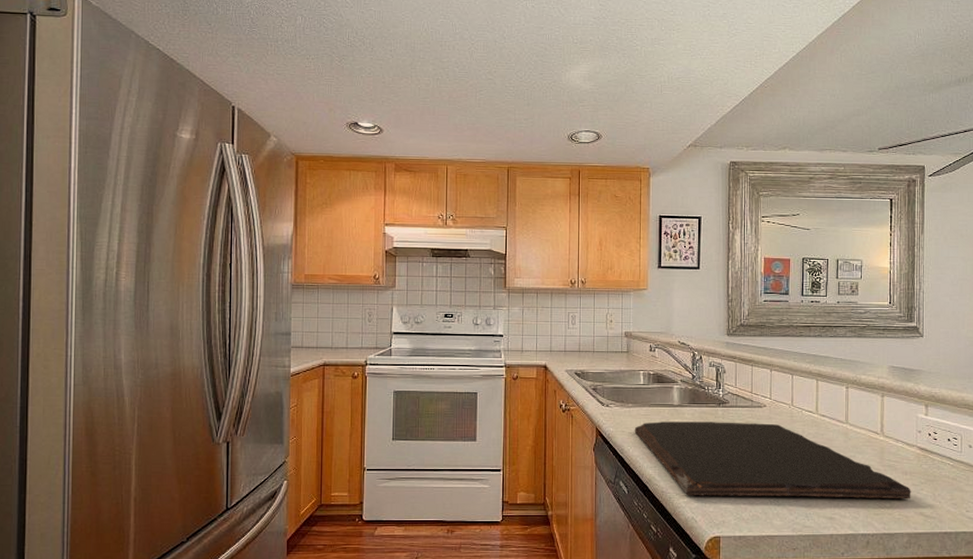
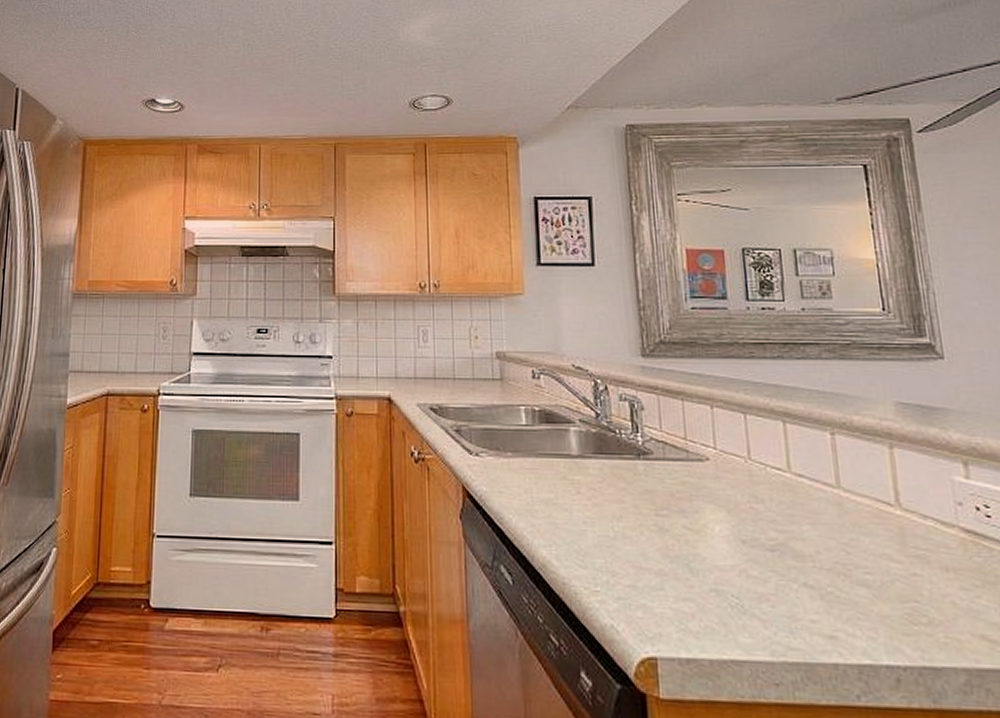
cutting board: present [634,421,911,499] -> none [516,479,962,612]

